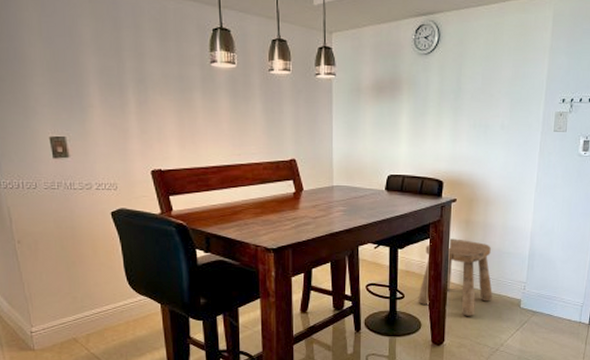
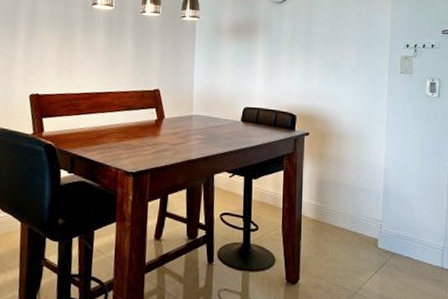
stool: present [418,239,492,316] -> none [272,171,348,254]

